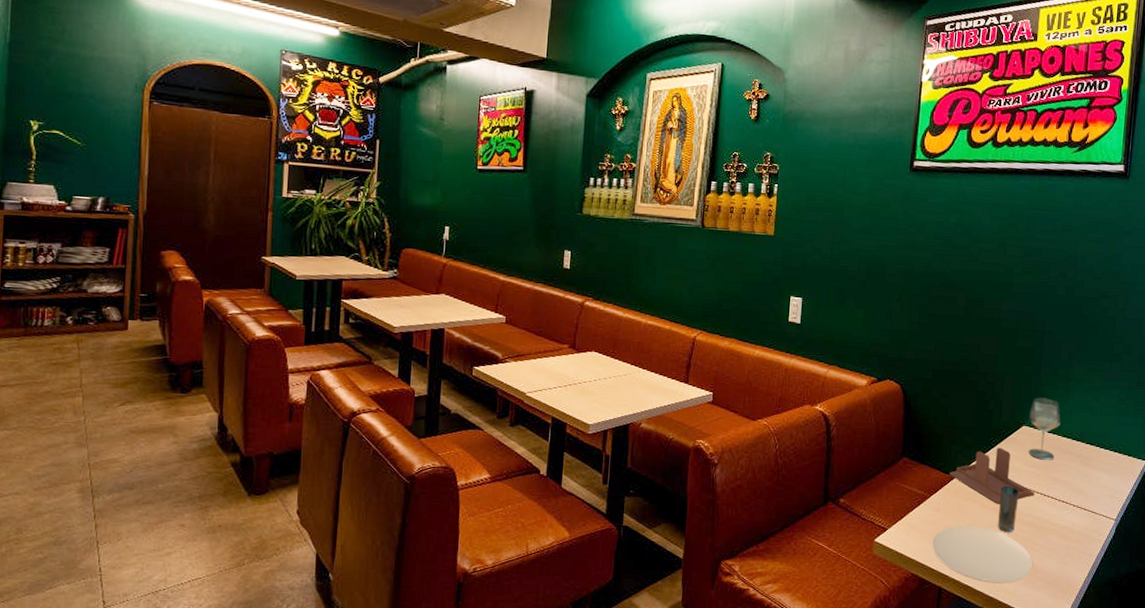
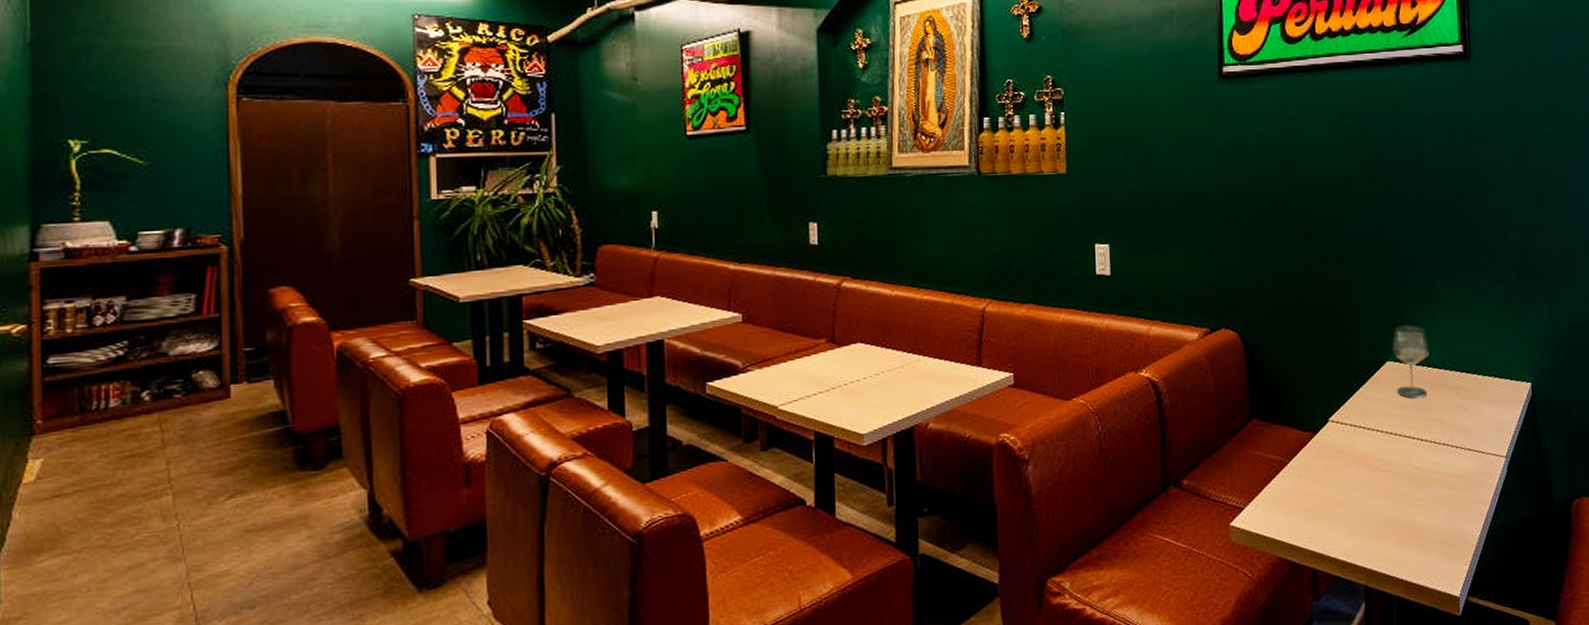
plate: present [932,525,1034,584] -> none [1298,488,1420,555]
napkin holder: present [949,447,1035,504] -> none [1308,391,1411,459]
cup: present [997,486,1020,532] -> none [1371,435,1393,490]

